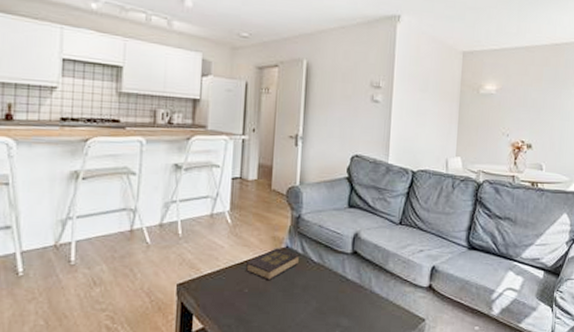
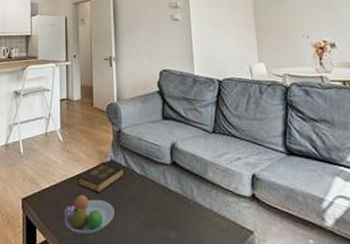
fruit bowl: none [227,280,285,321] -> present [64,194,114,234]

